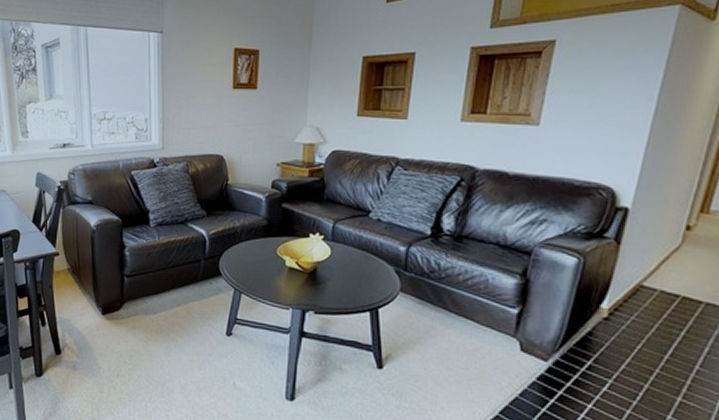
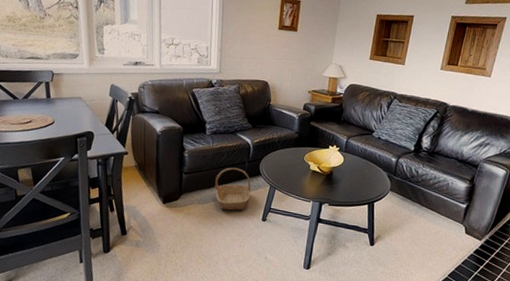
basket: none [164,267,210,323] -> present [215,167,251,211]

